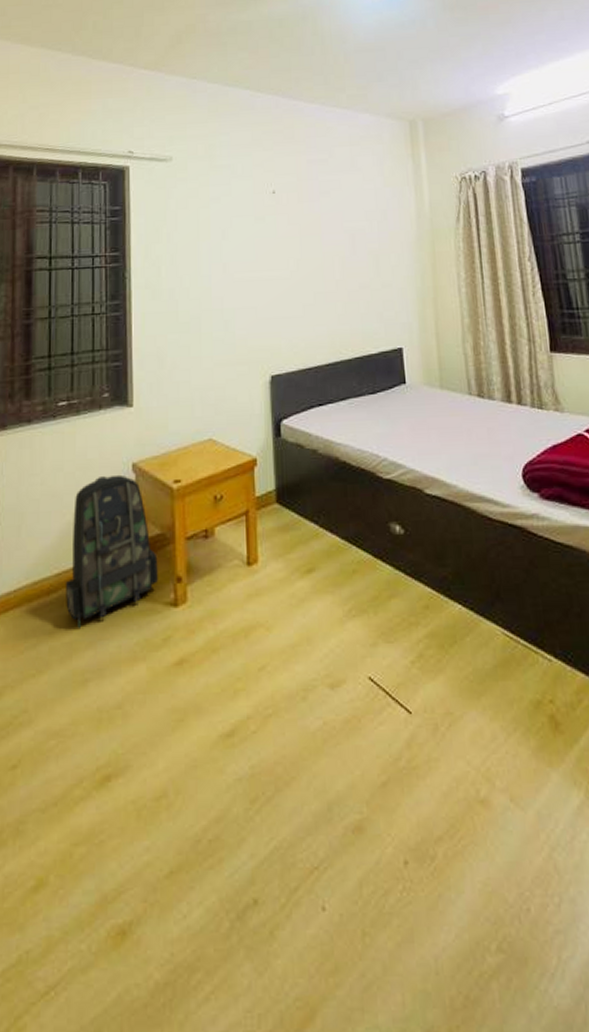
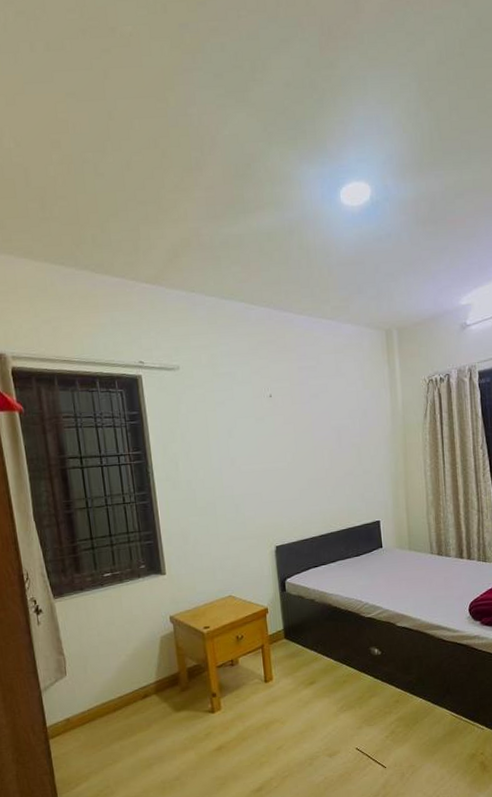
backpack: present [65,474,158,628] -> none [126,625,198,732]

